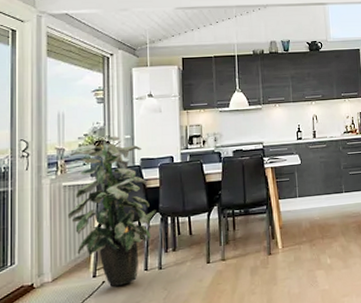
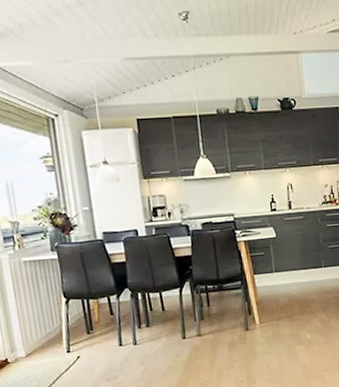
indoor plant: present [68,136,156,287] -> none [25,208,125,362]

